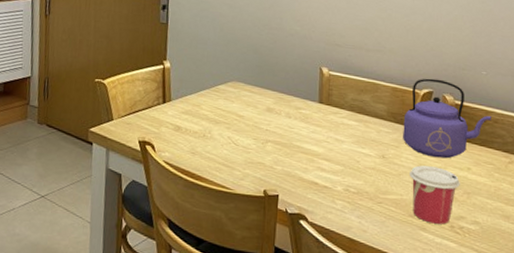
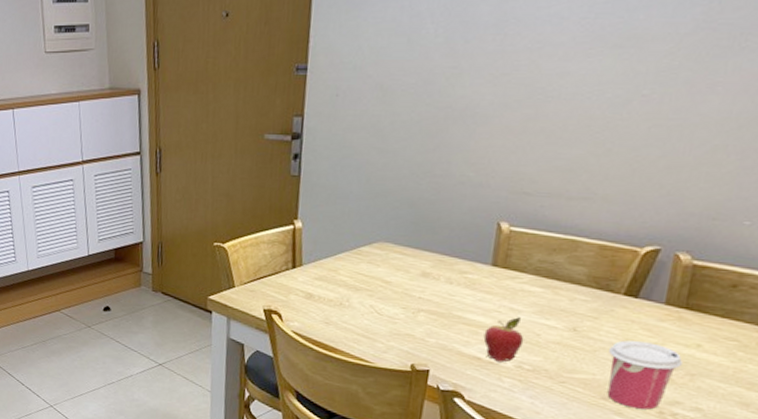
fruit: none [318,146,348,186] -> present [483,317,524,362]
kettle: present [403,78,491,159] -> none [606,232,747,333]

